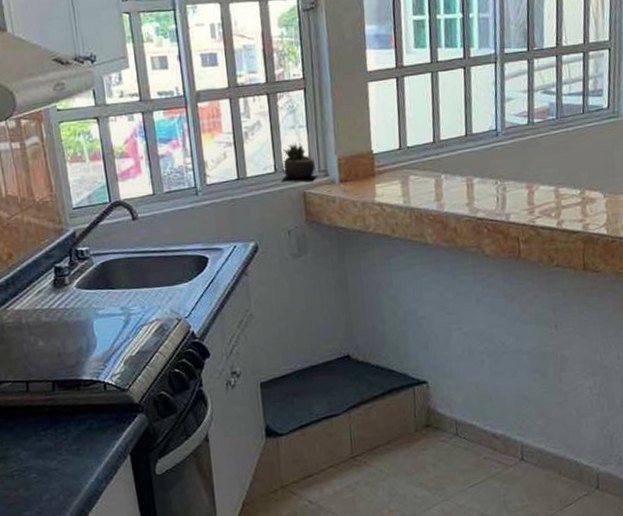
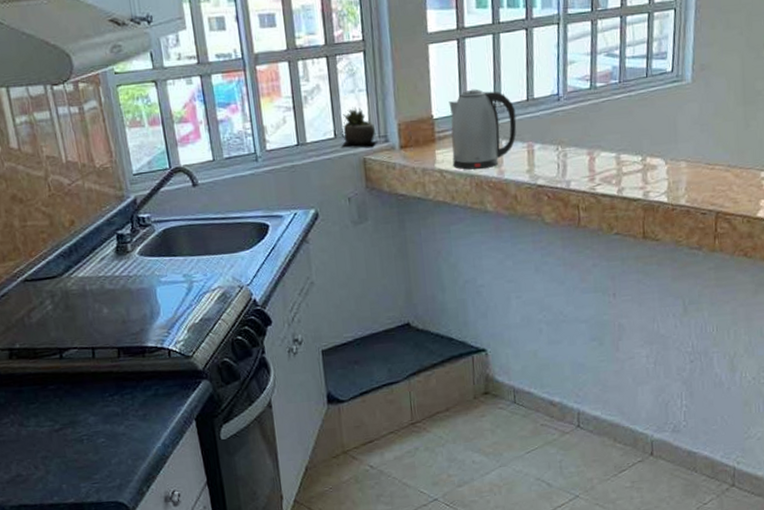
kettle: none [388,124,456,203] -> present [448,89,517,170]

